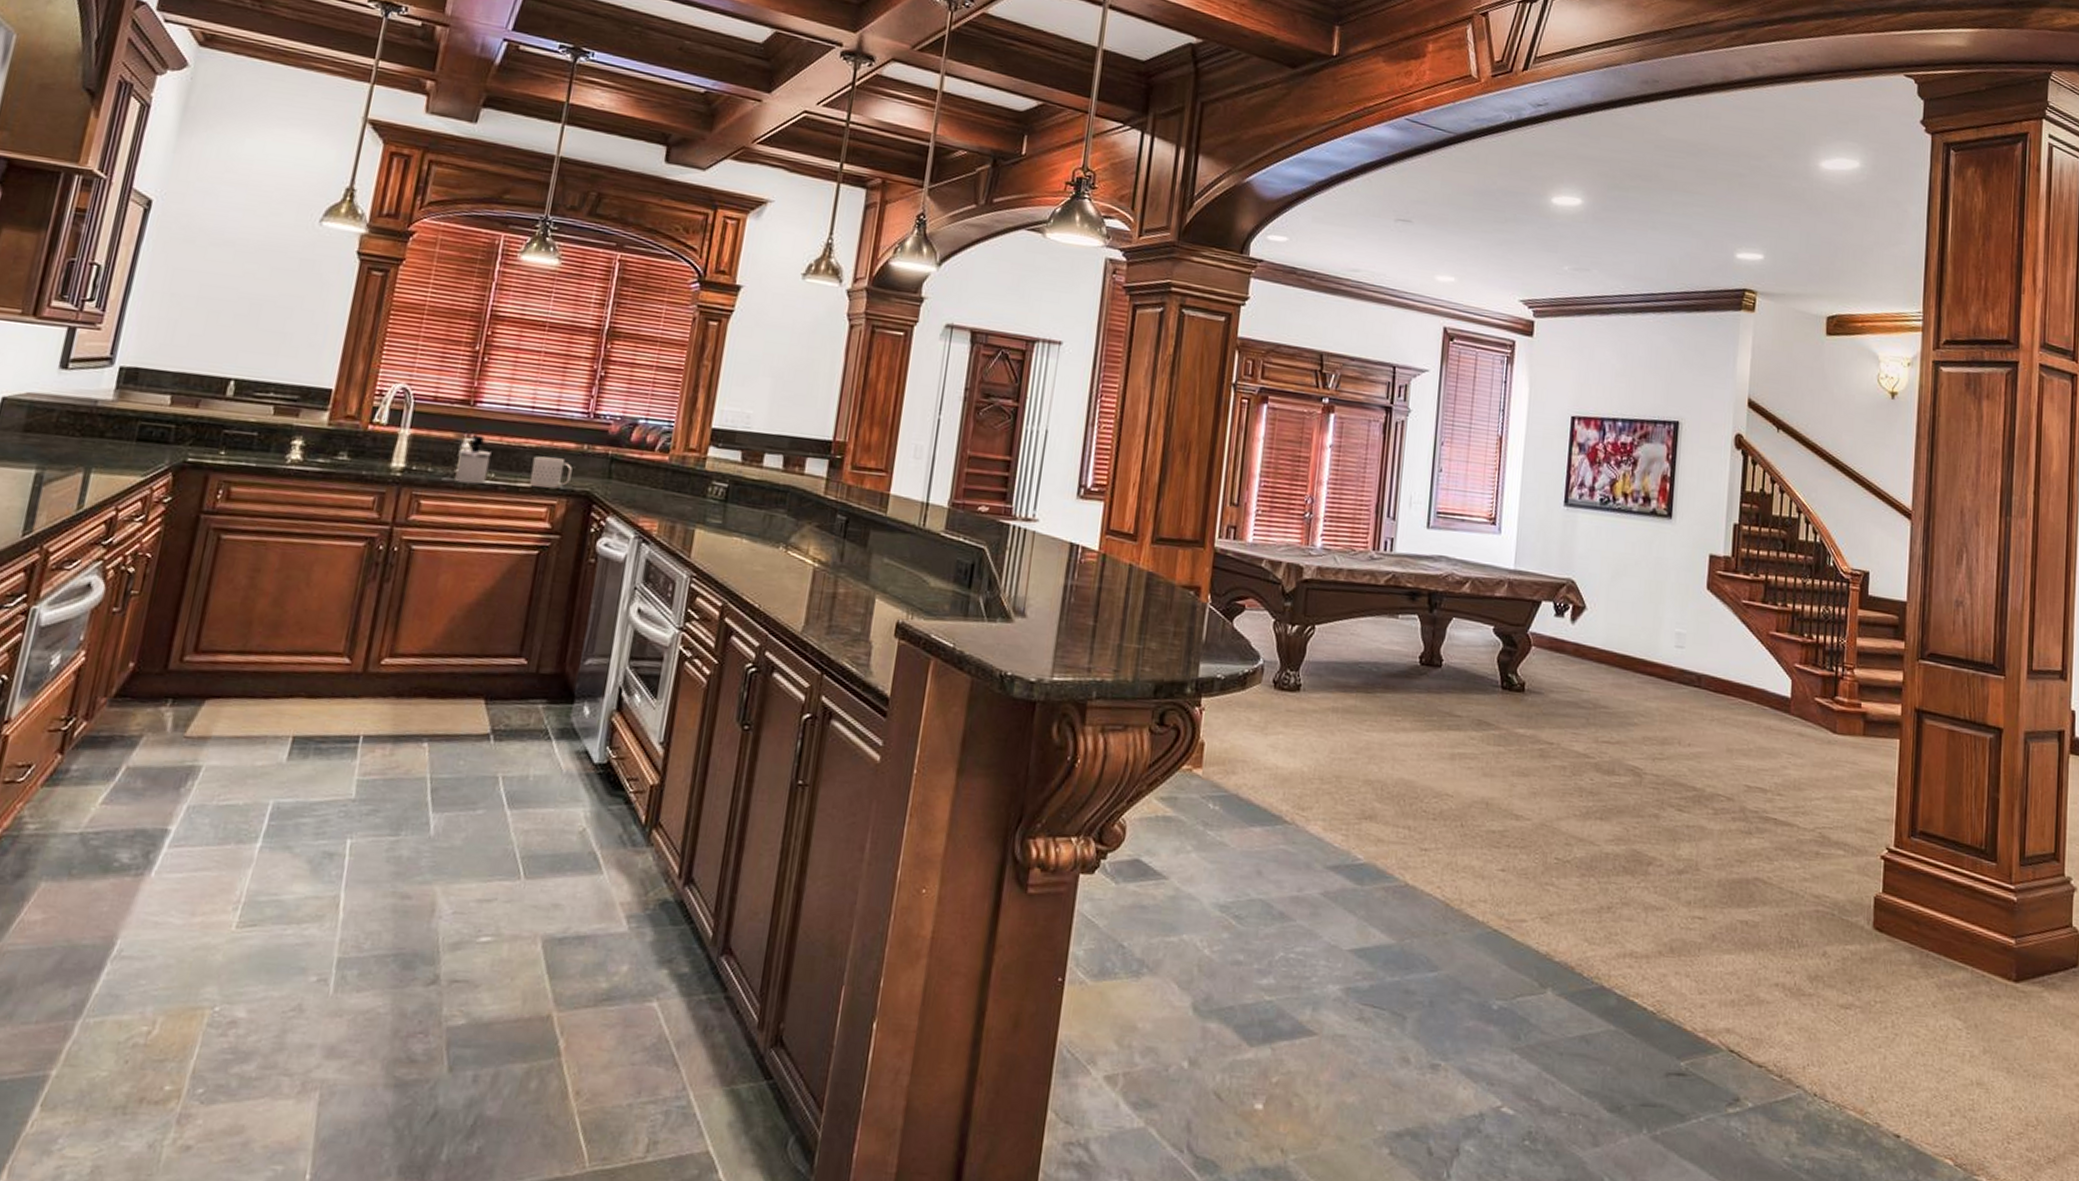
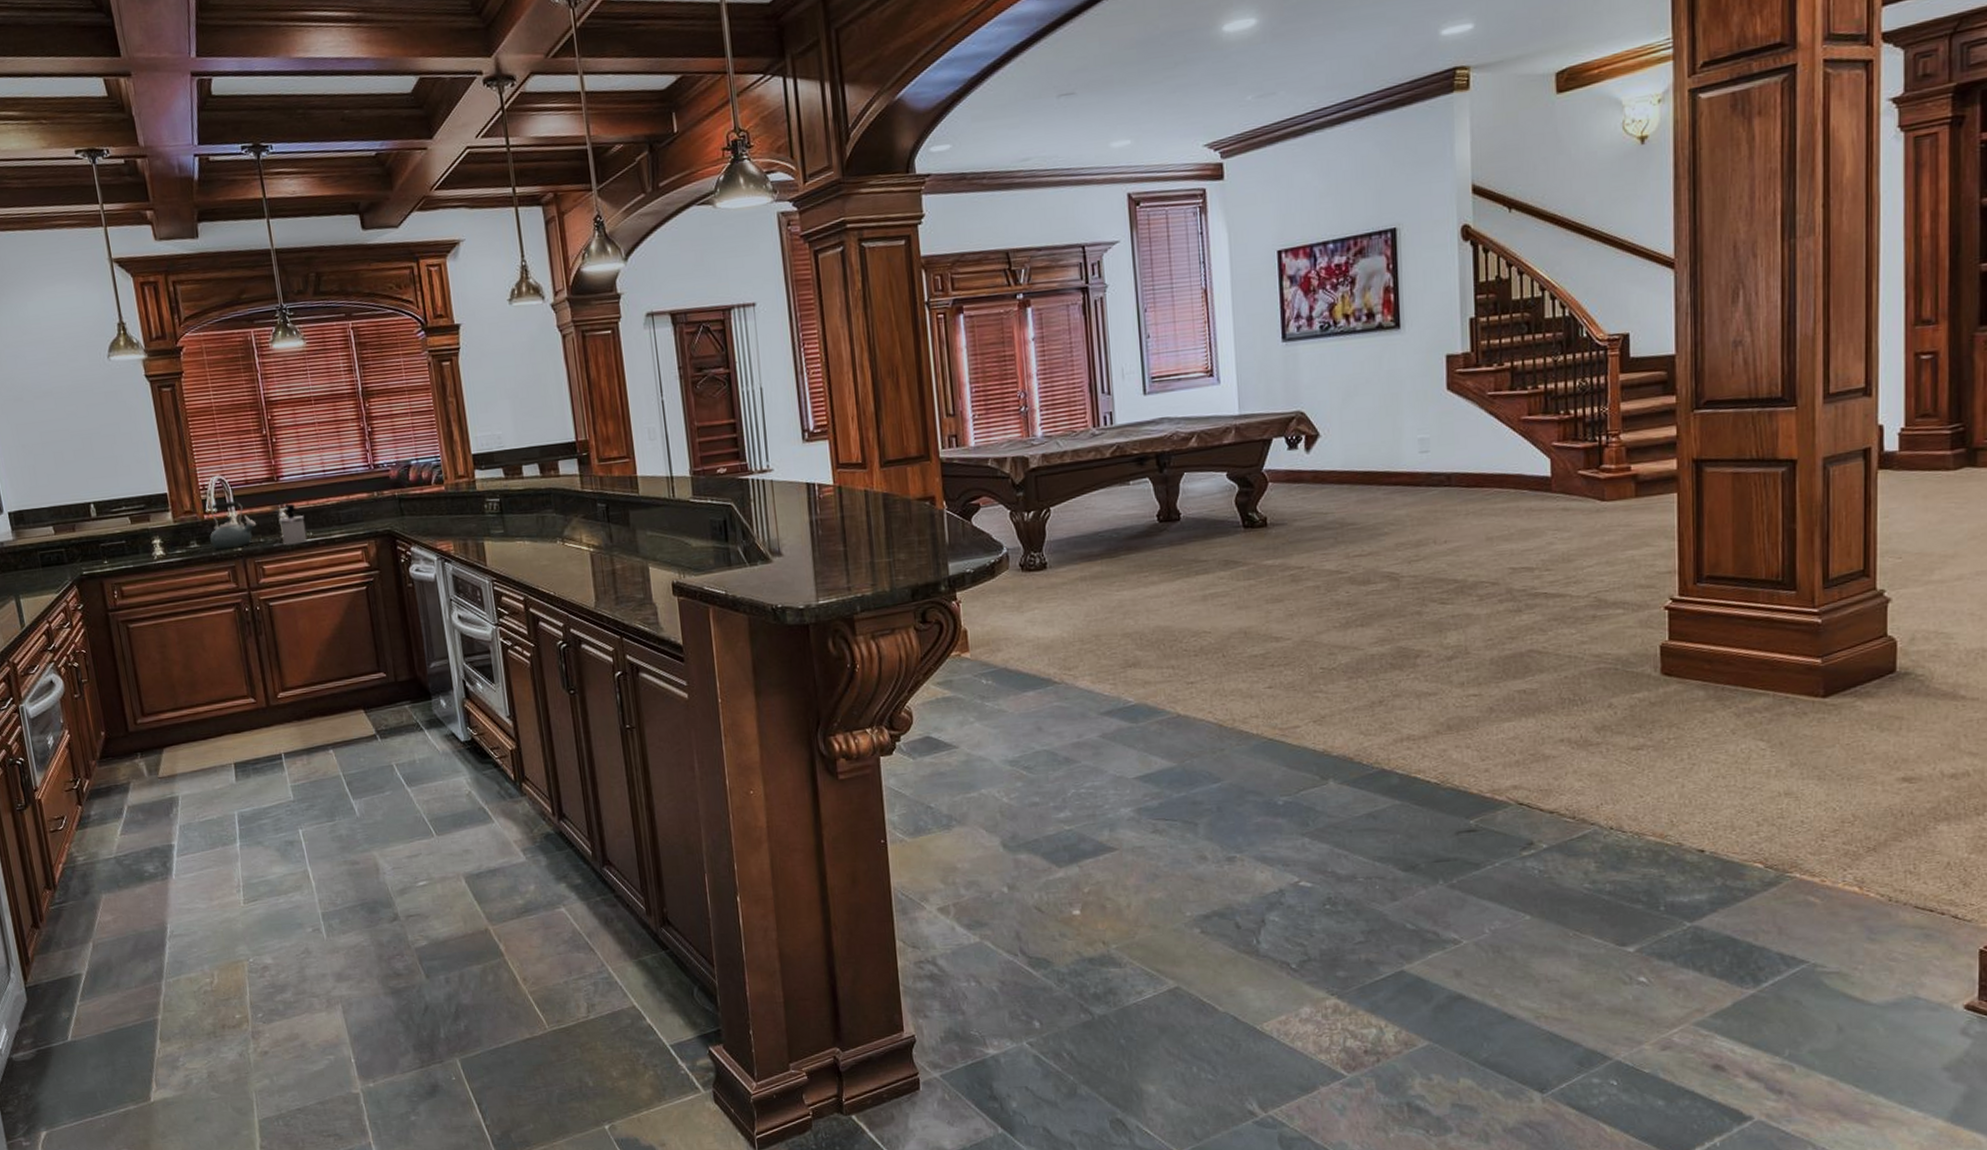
kettle: none [364,414,431,473] -> present [210,501,257,551]
mug: present [528,456,573,489] -> none [337,508,373,537]

